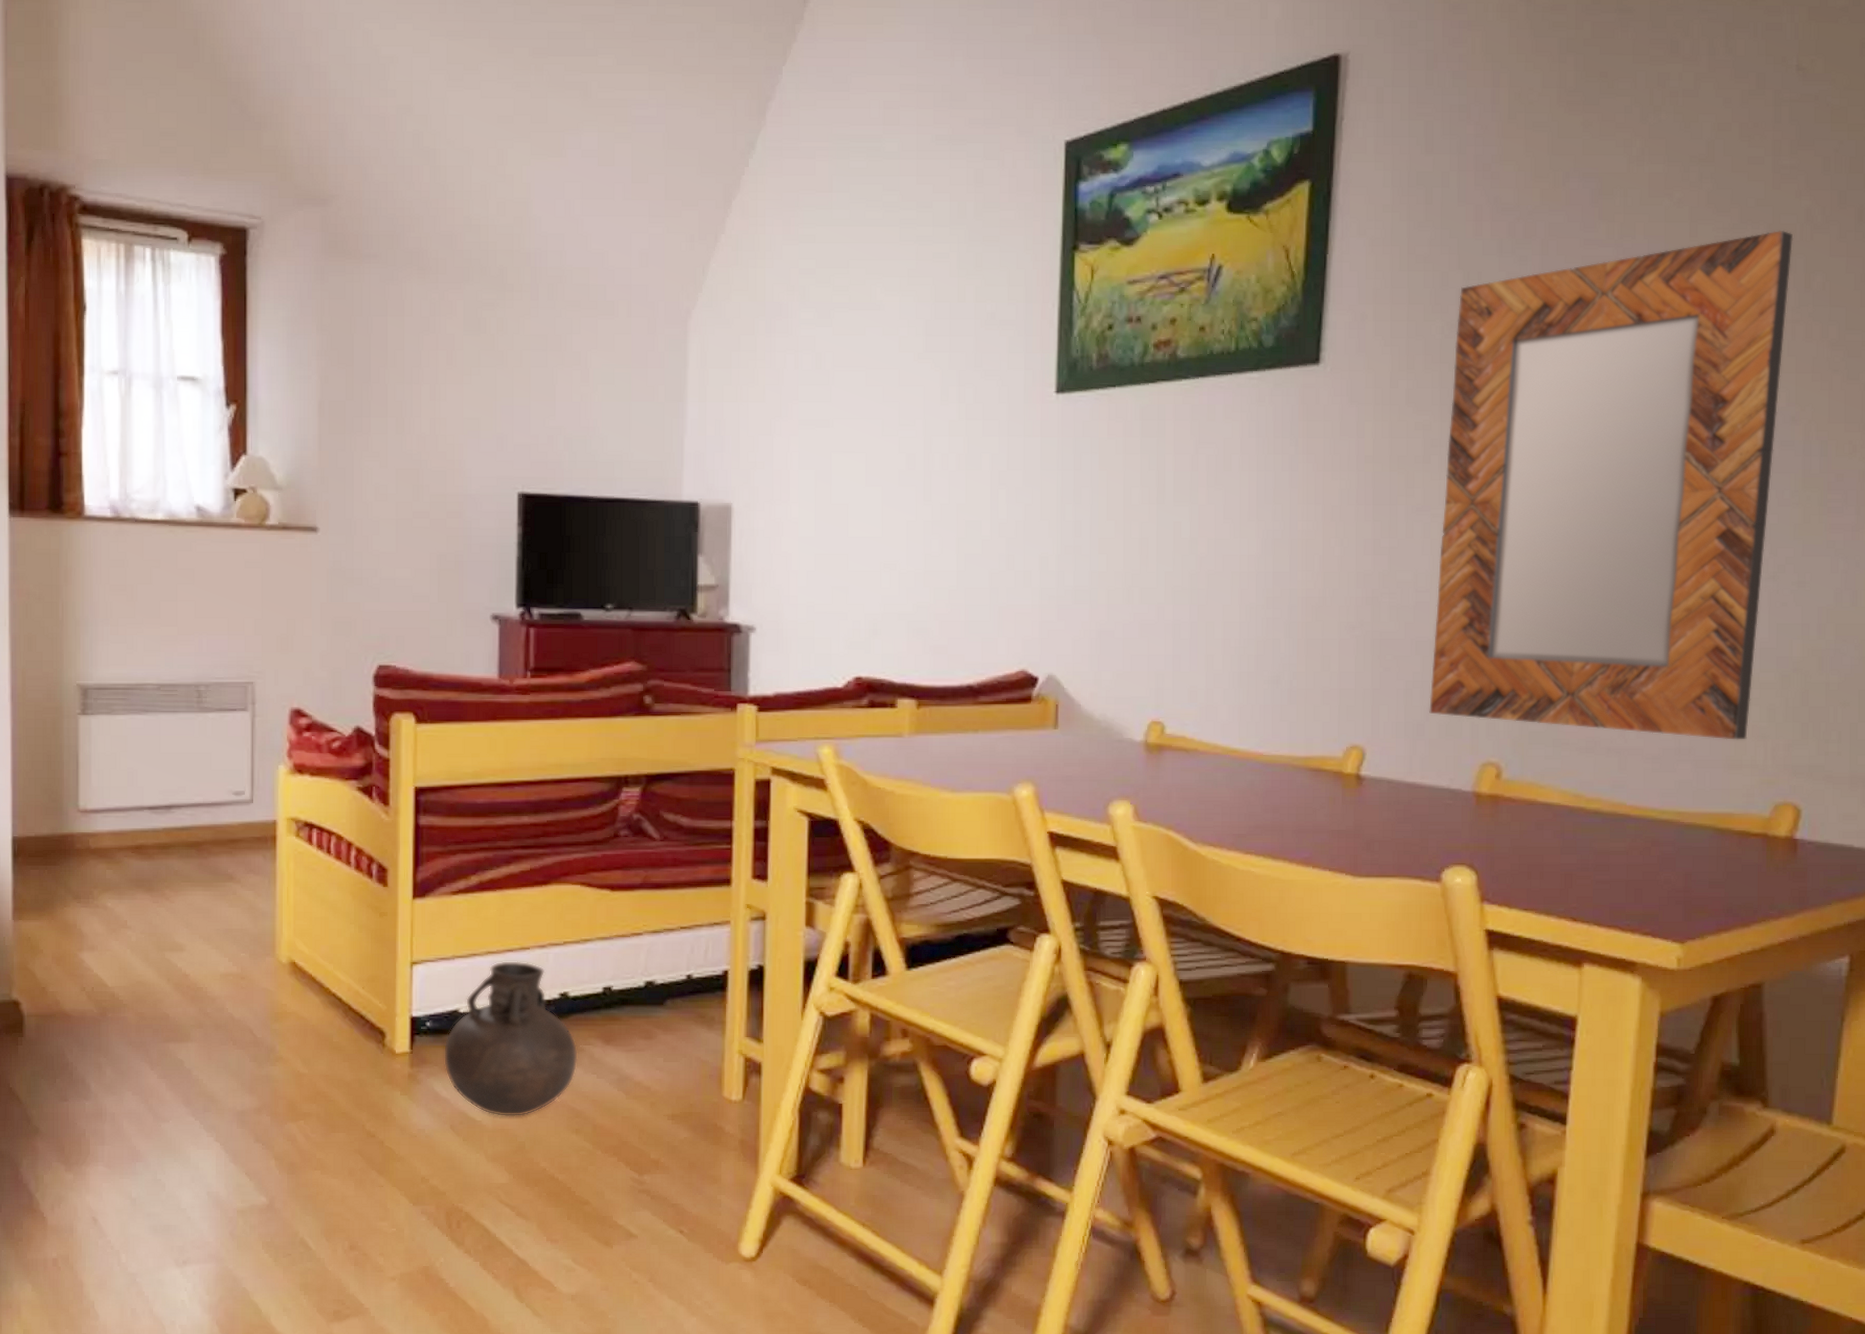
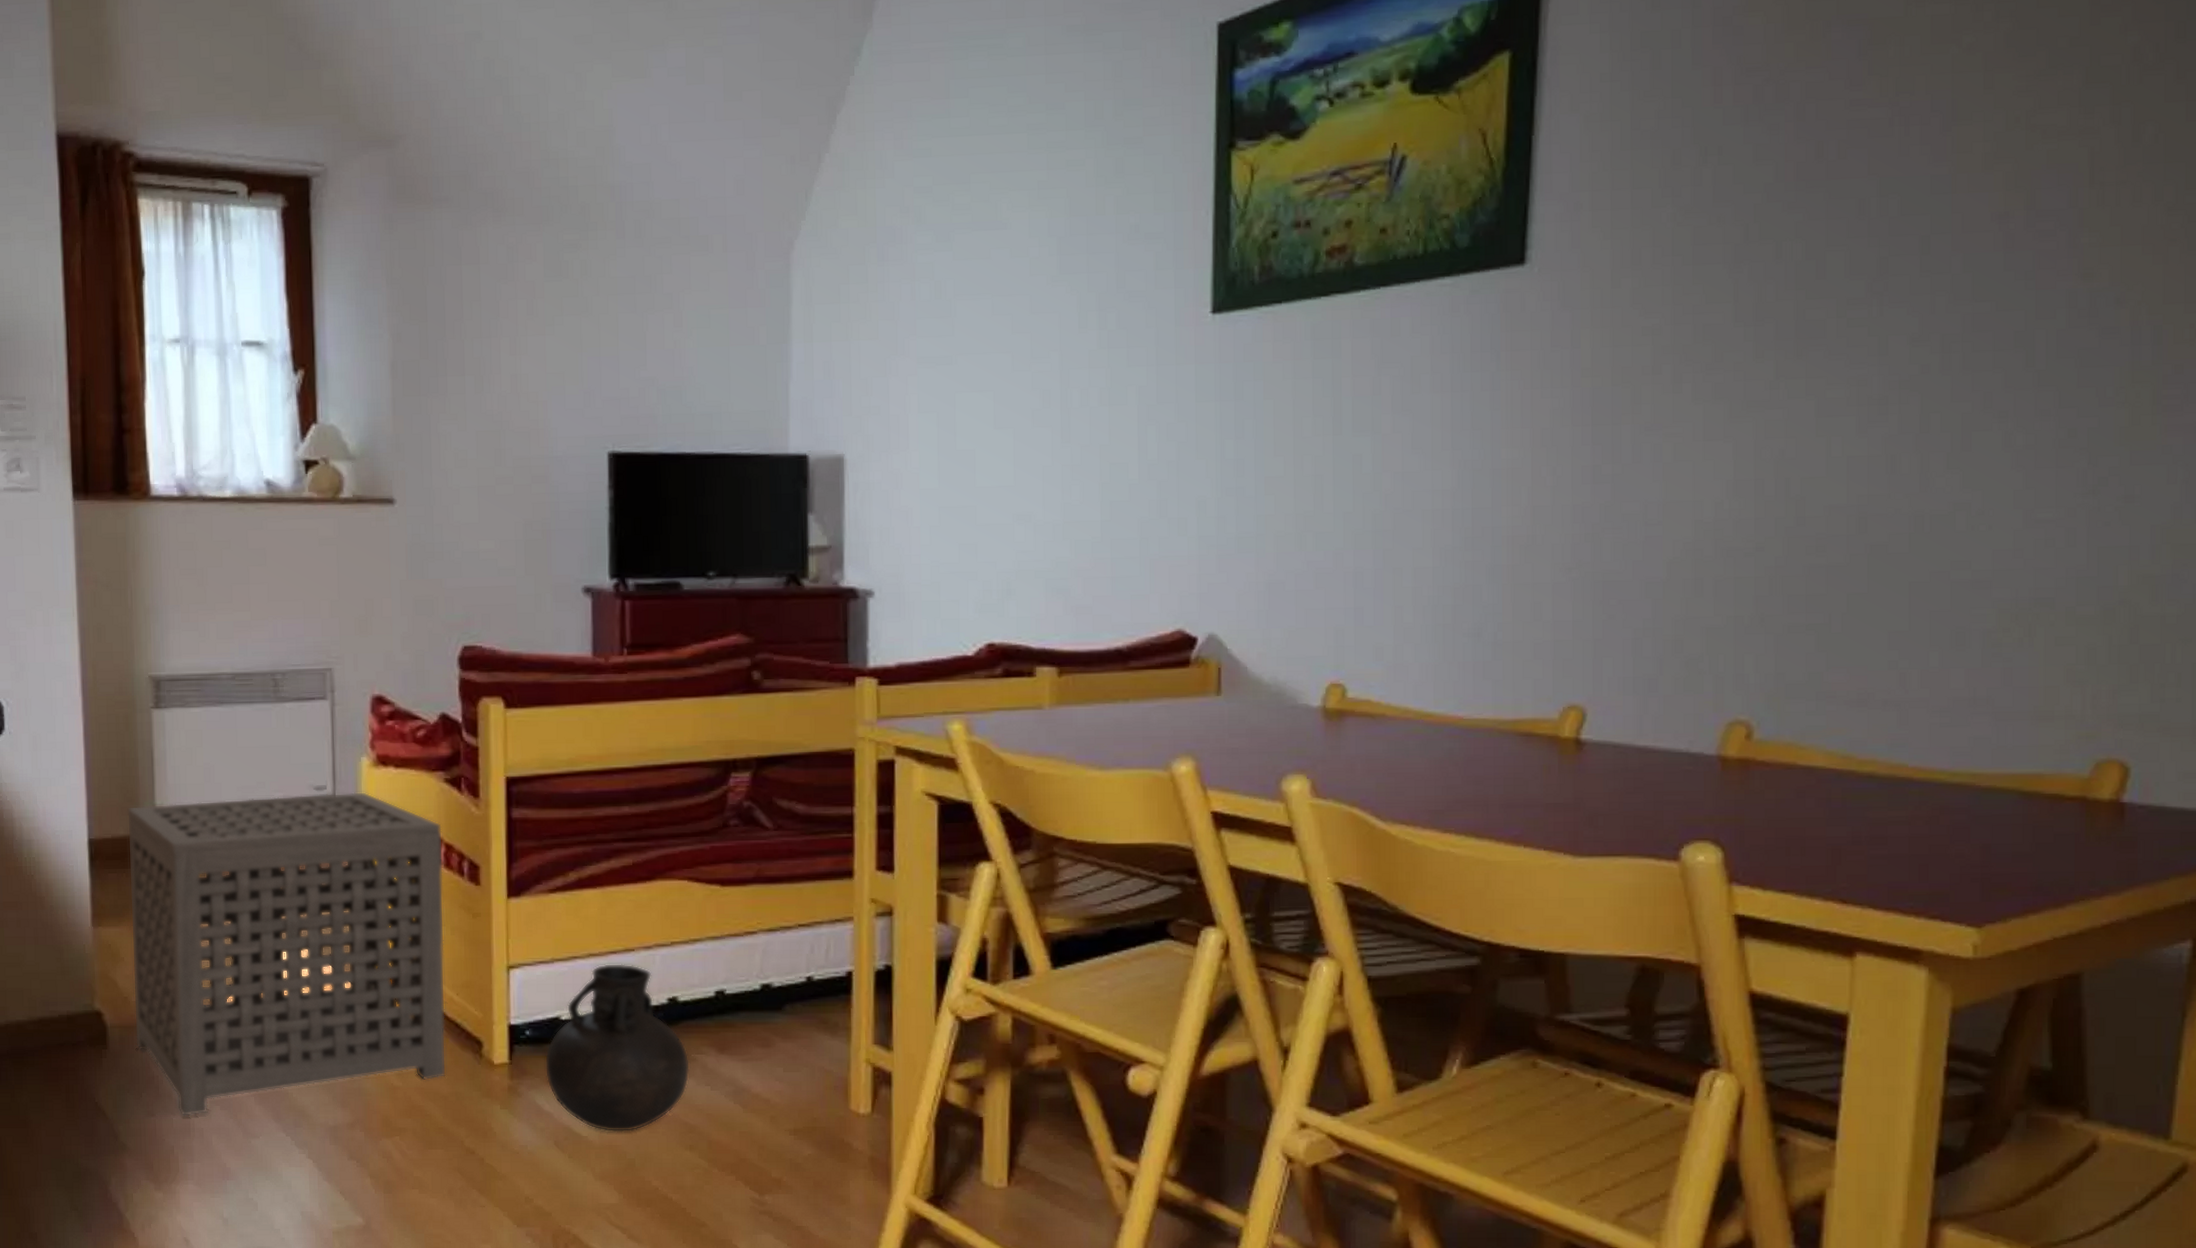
side table: none [50,797,354,1102] -> present [126,791,447,1117]
home mirror: present [1429,230,1794,740] -> none [1663,73,2118,687]

